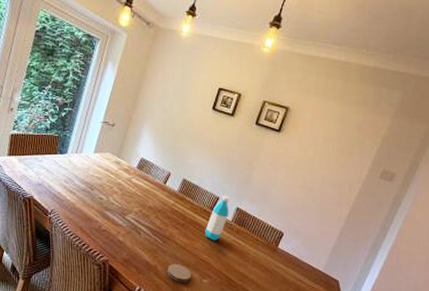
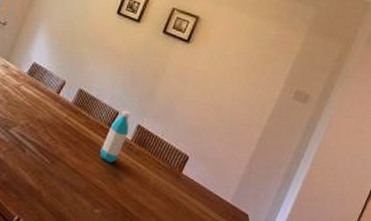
coaster: present [167,263,191,283] -> none [52,188,81,212]

